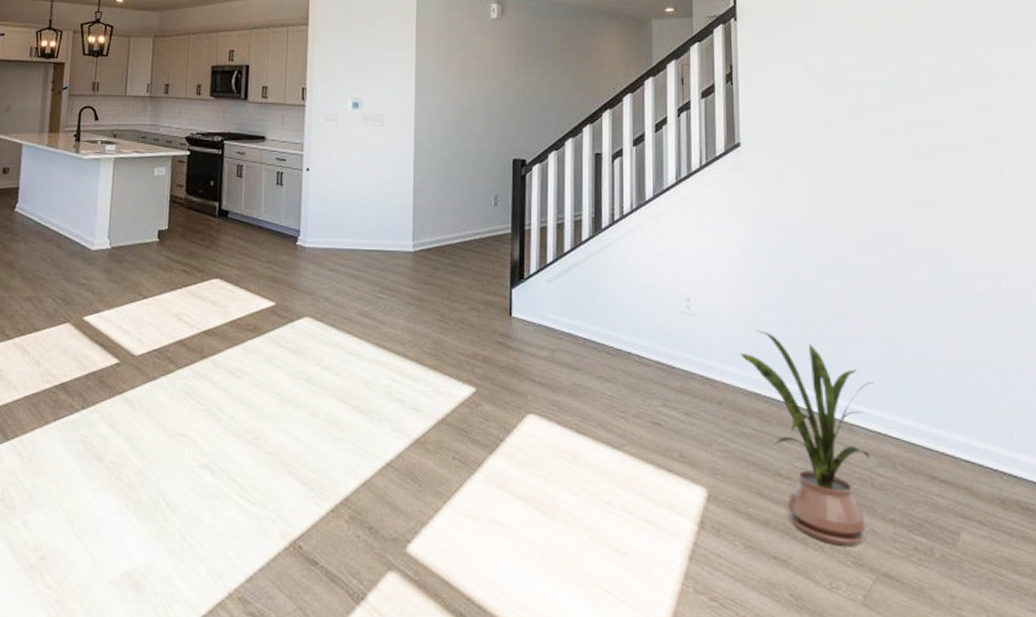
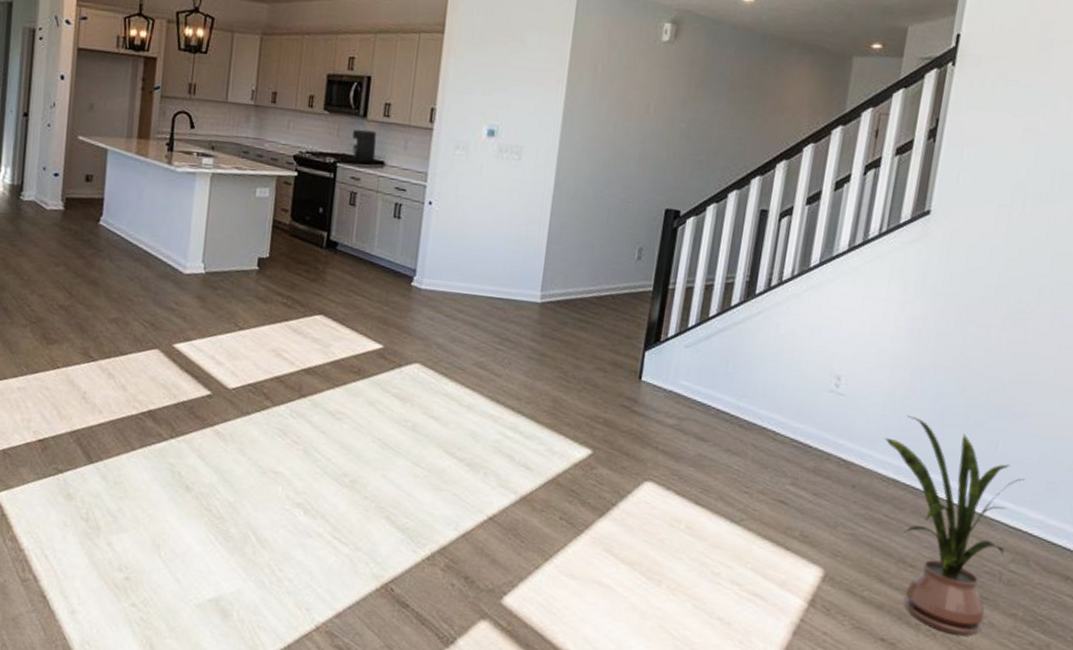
coffee maker: none [233,110,257,140] -> present [347,129,377,164]

